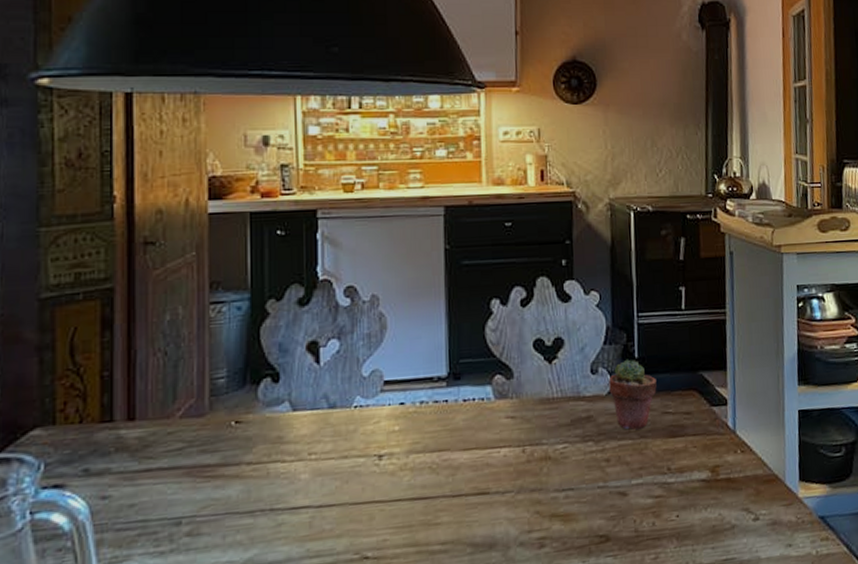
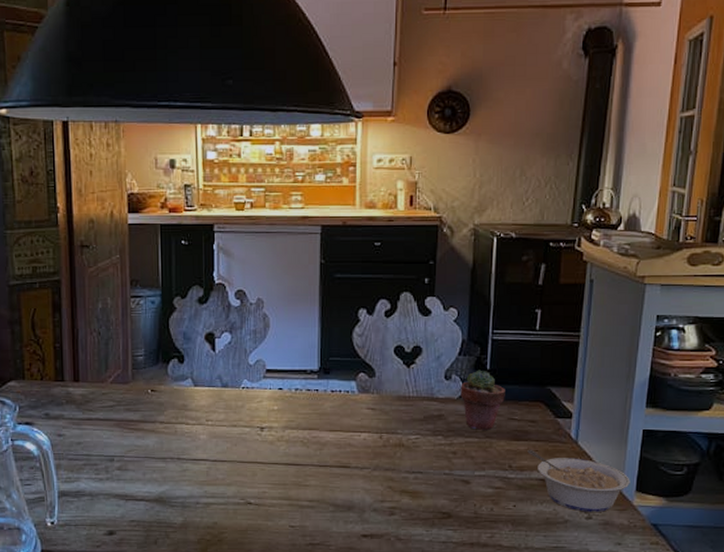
legume: none [685,445,793,513] -> present [527,449,630,512]

